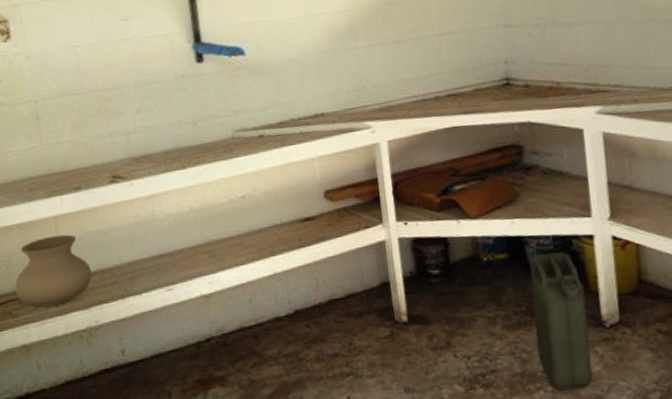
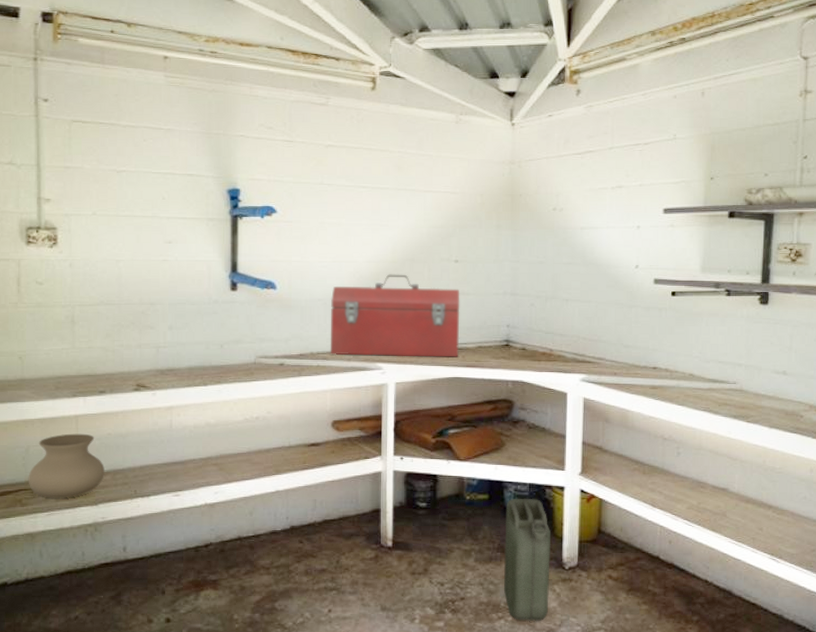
toolbox: none [304,19,454,119] -> present [330,274,460,357]

